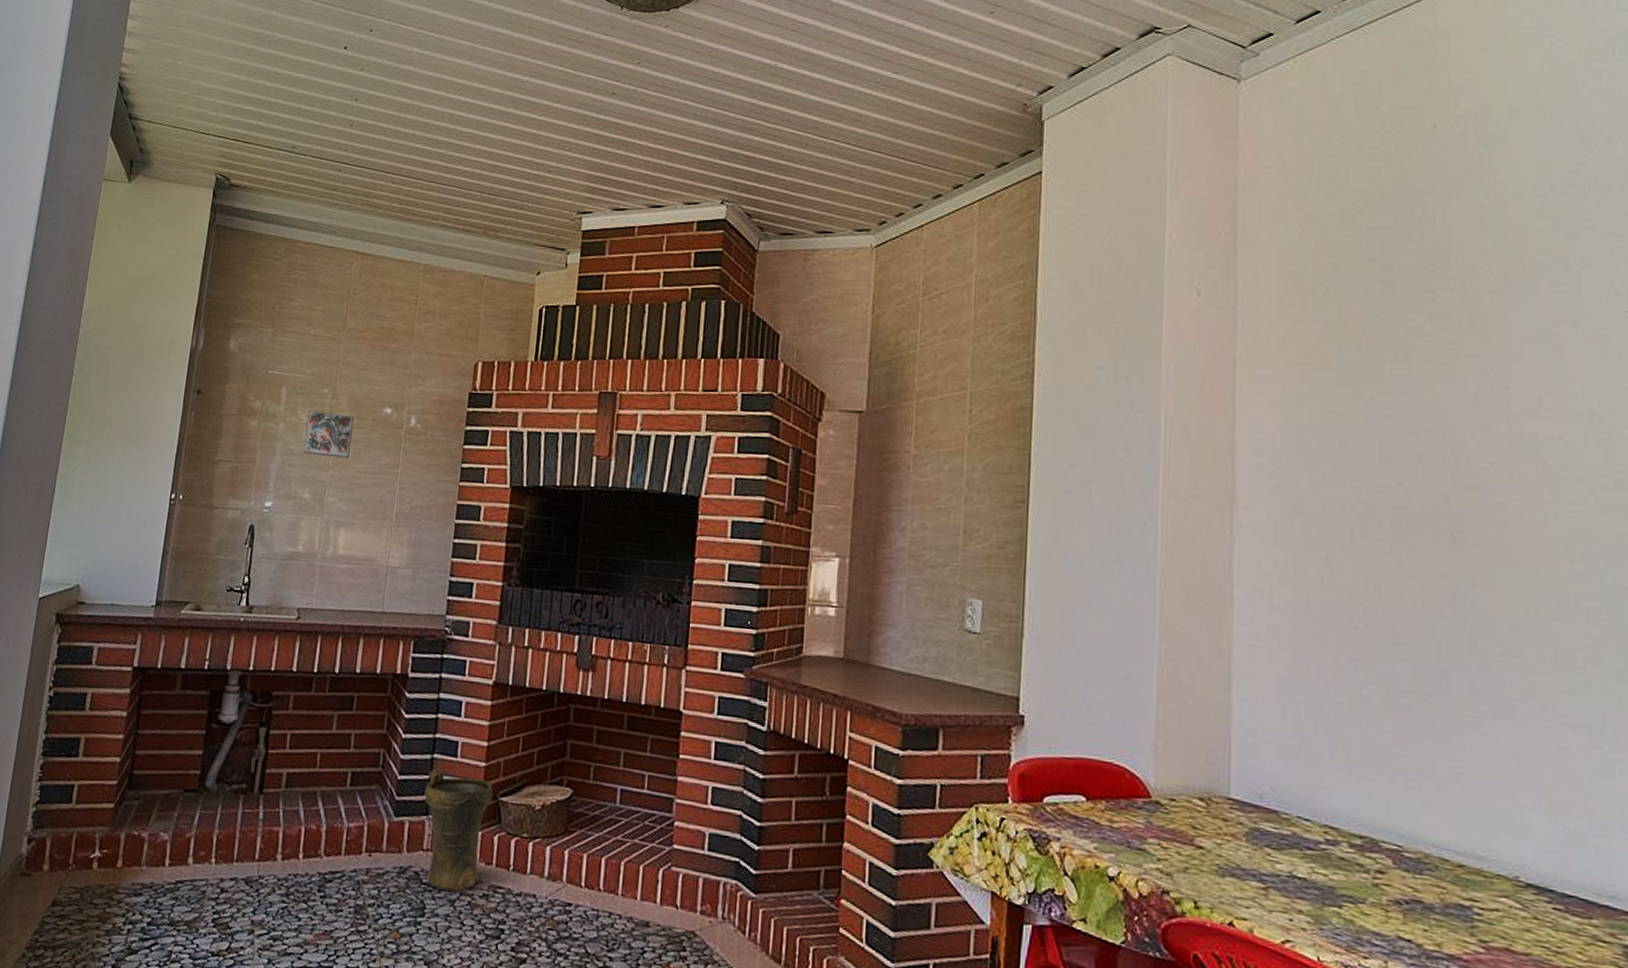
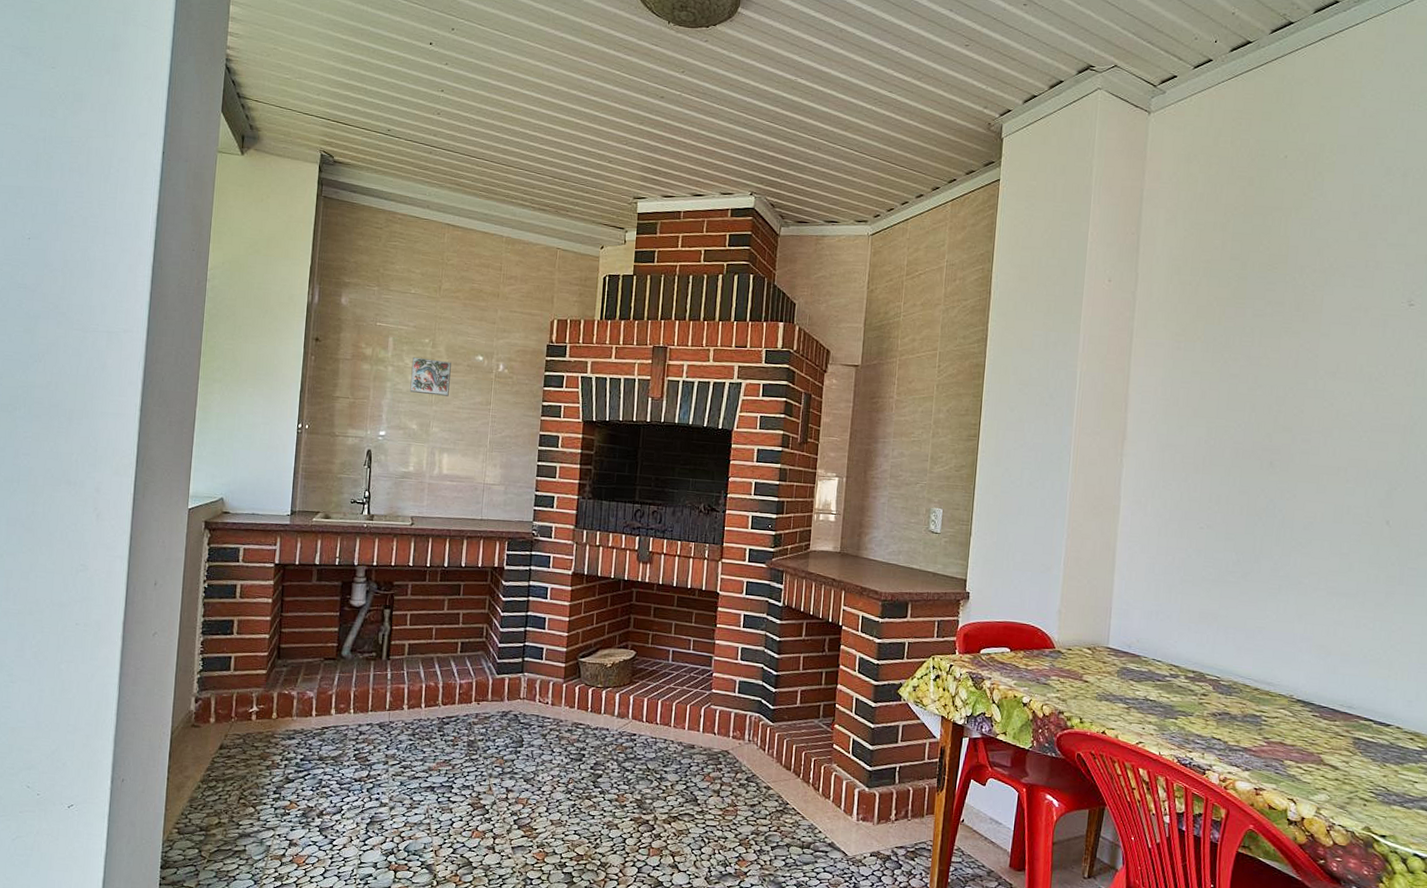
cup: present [424,769,494,892] -> none [520,638,575,729]

